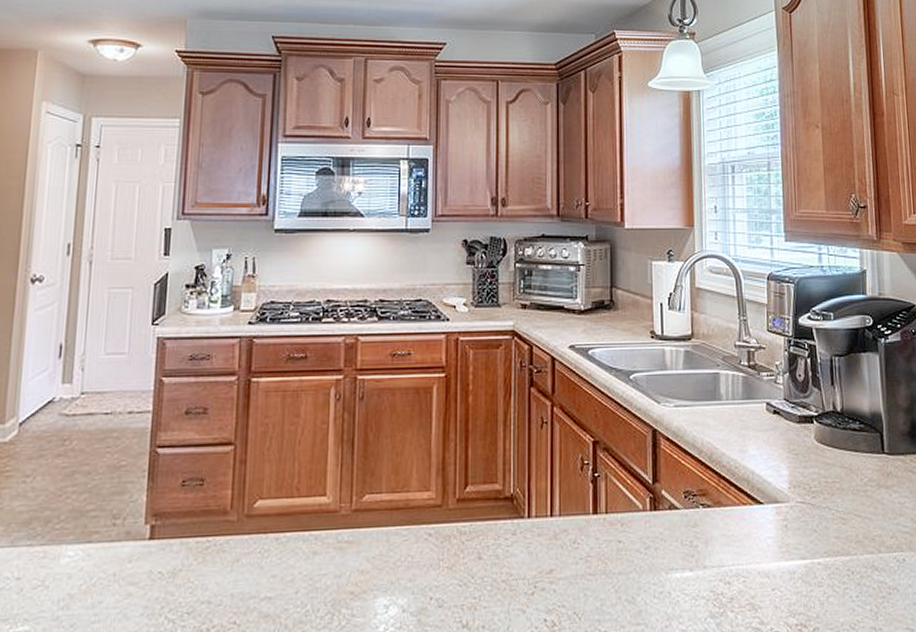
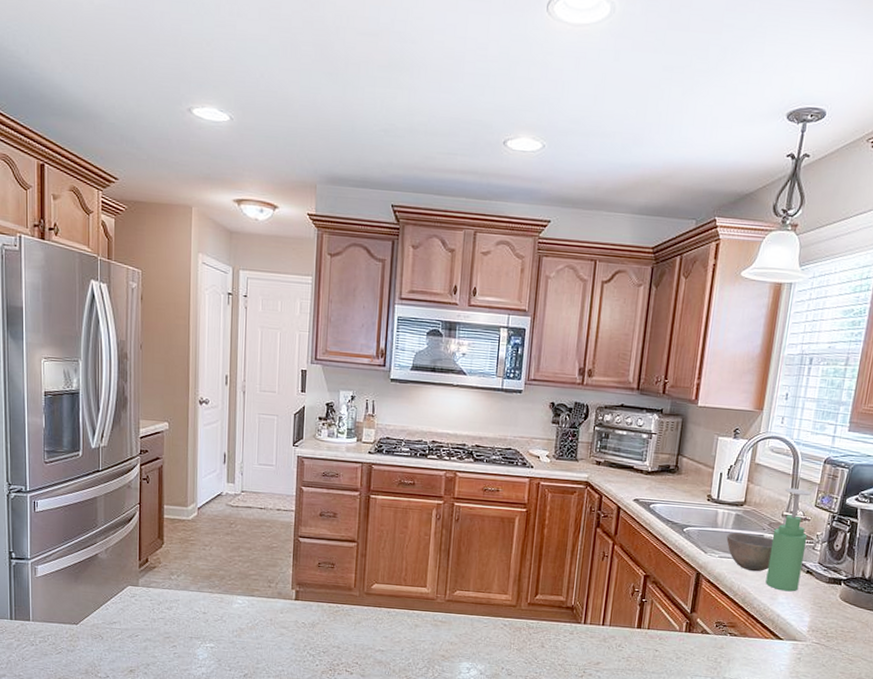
bowl: none [679,373,732,420] -> present [726,532,773,572]
soap dispenser: none [728,312,768,440] -> present [765,487,811,592]

